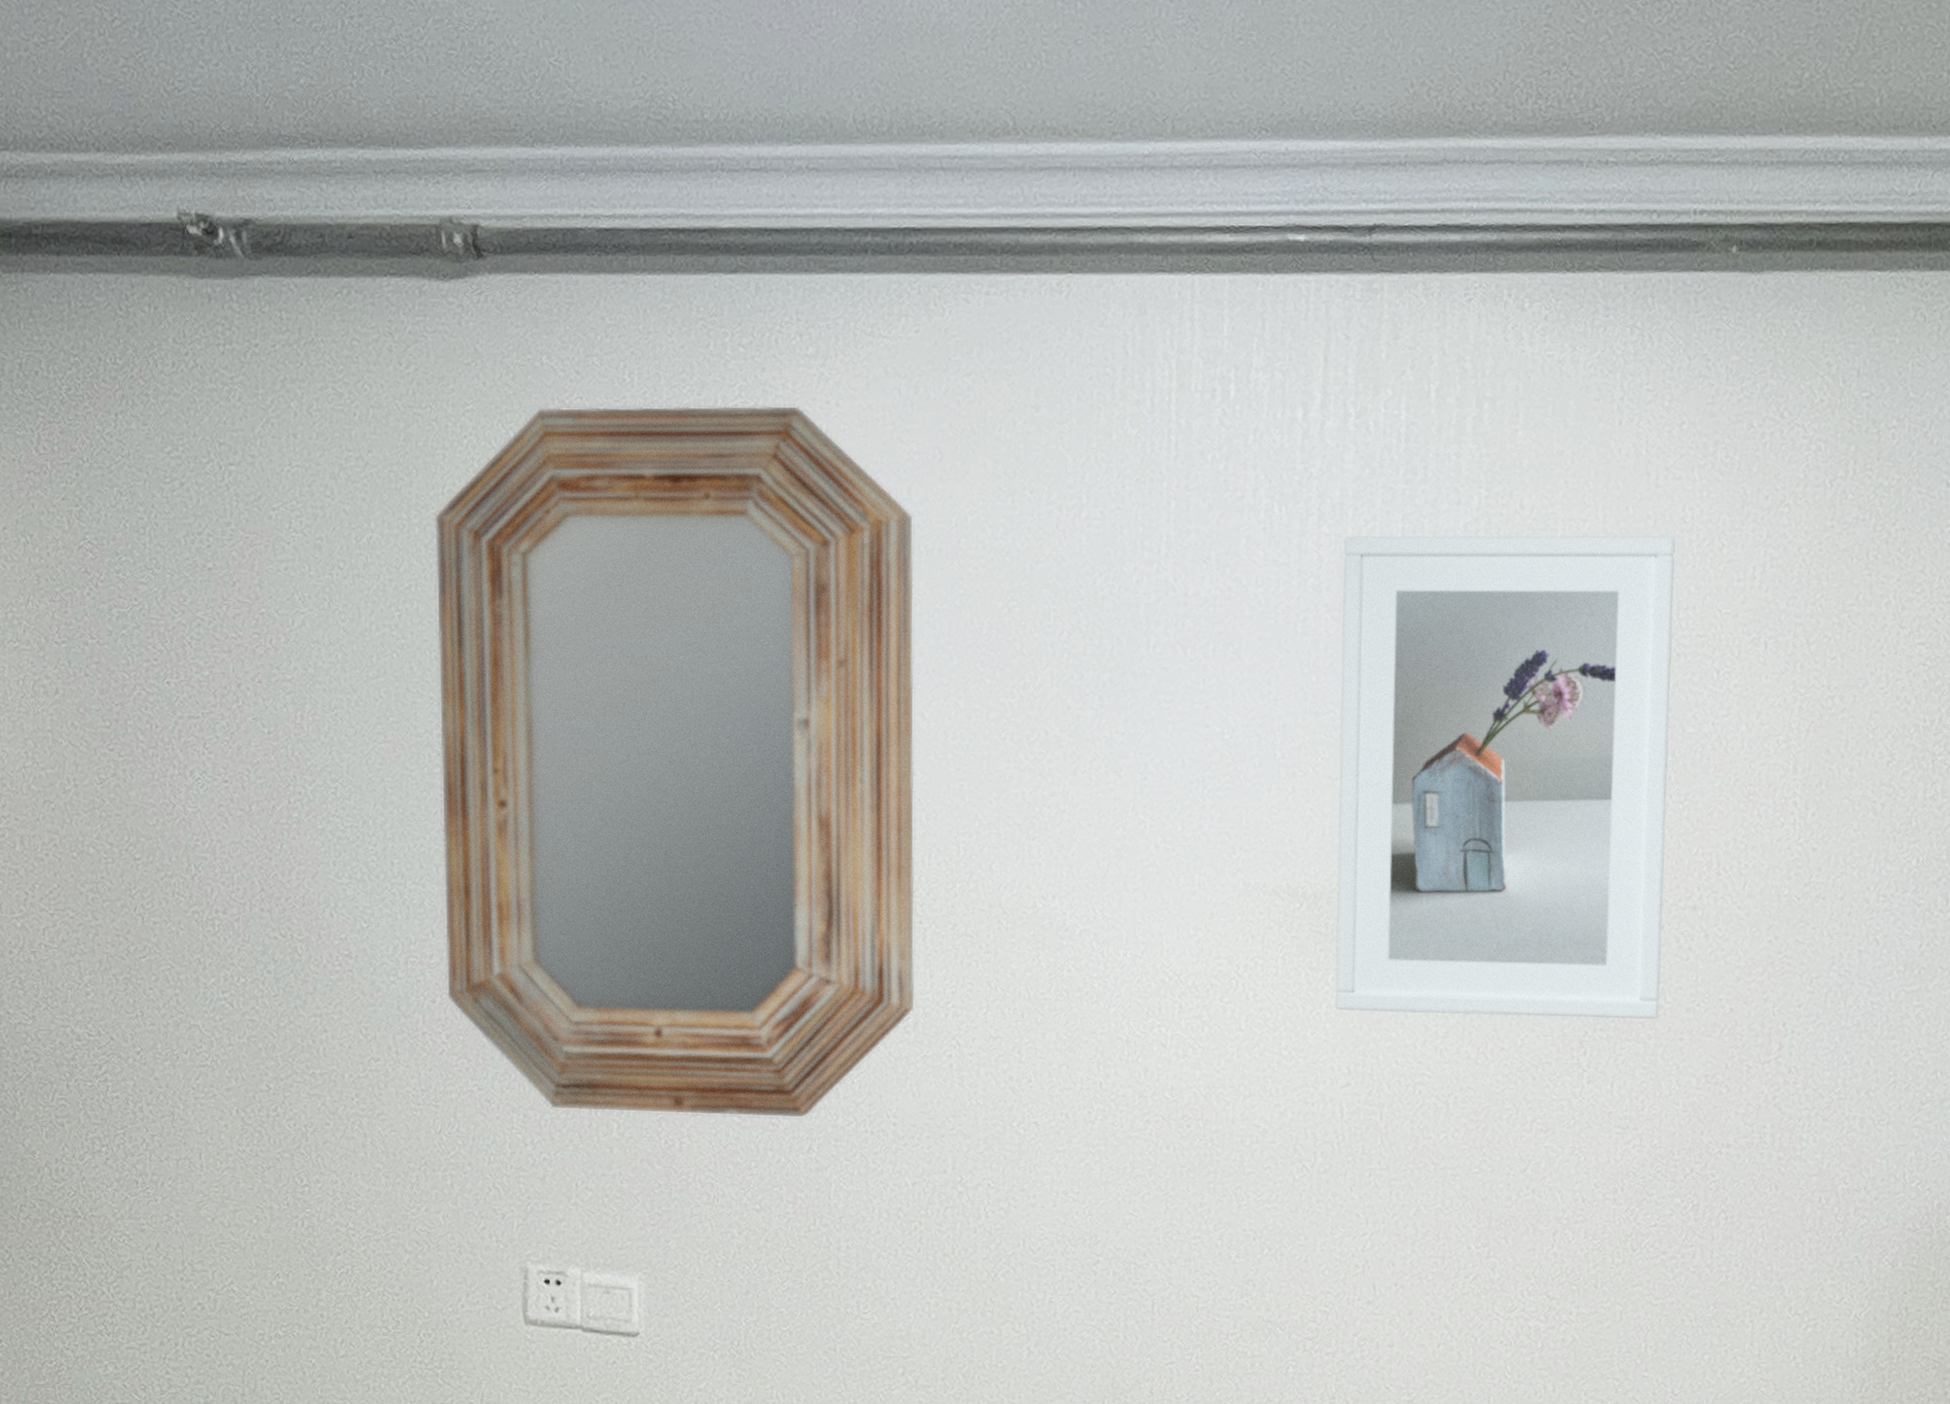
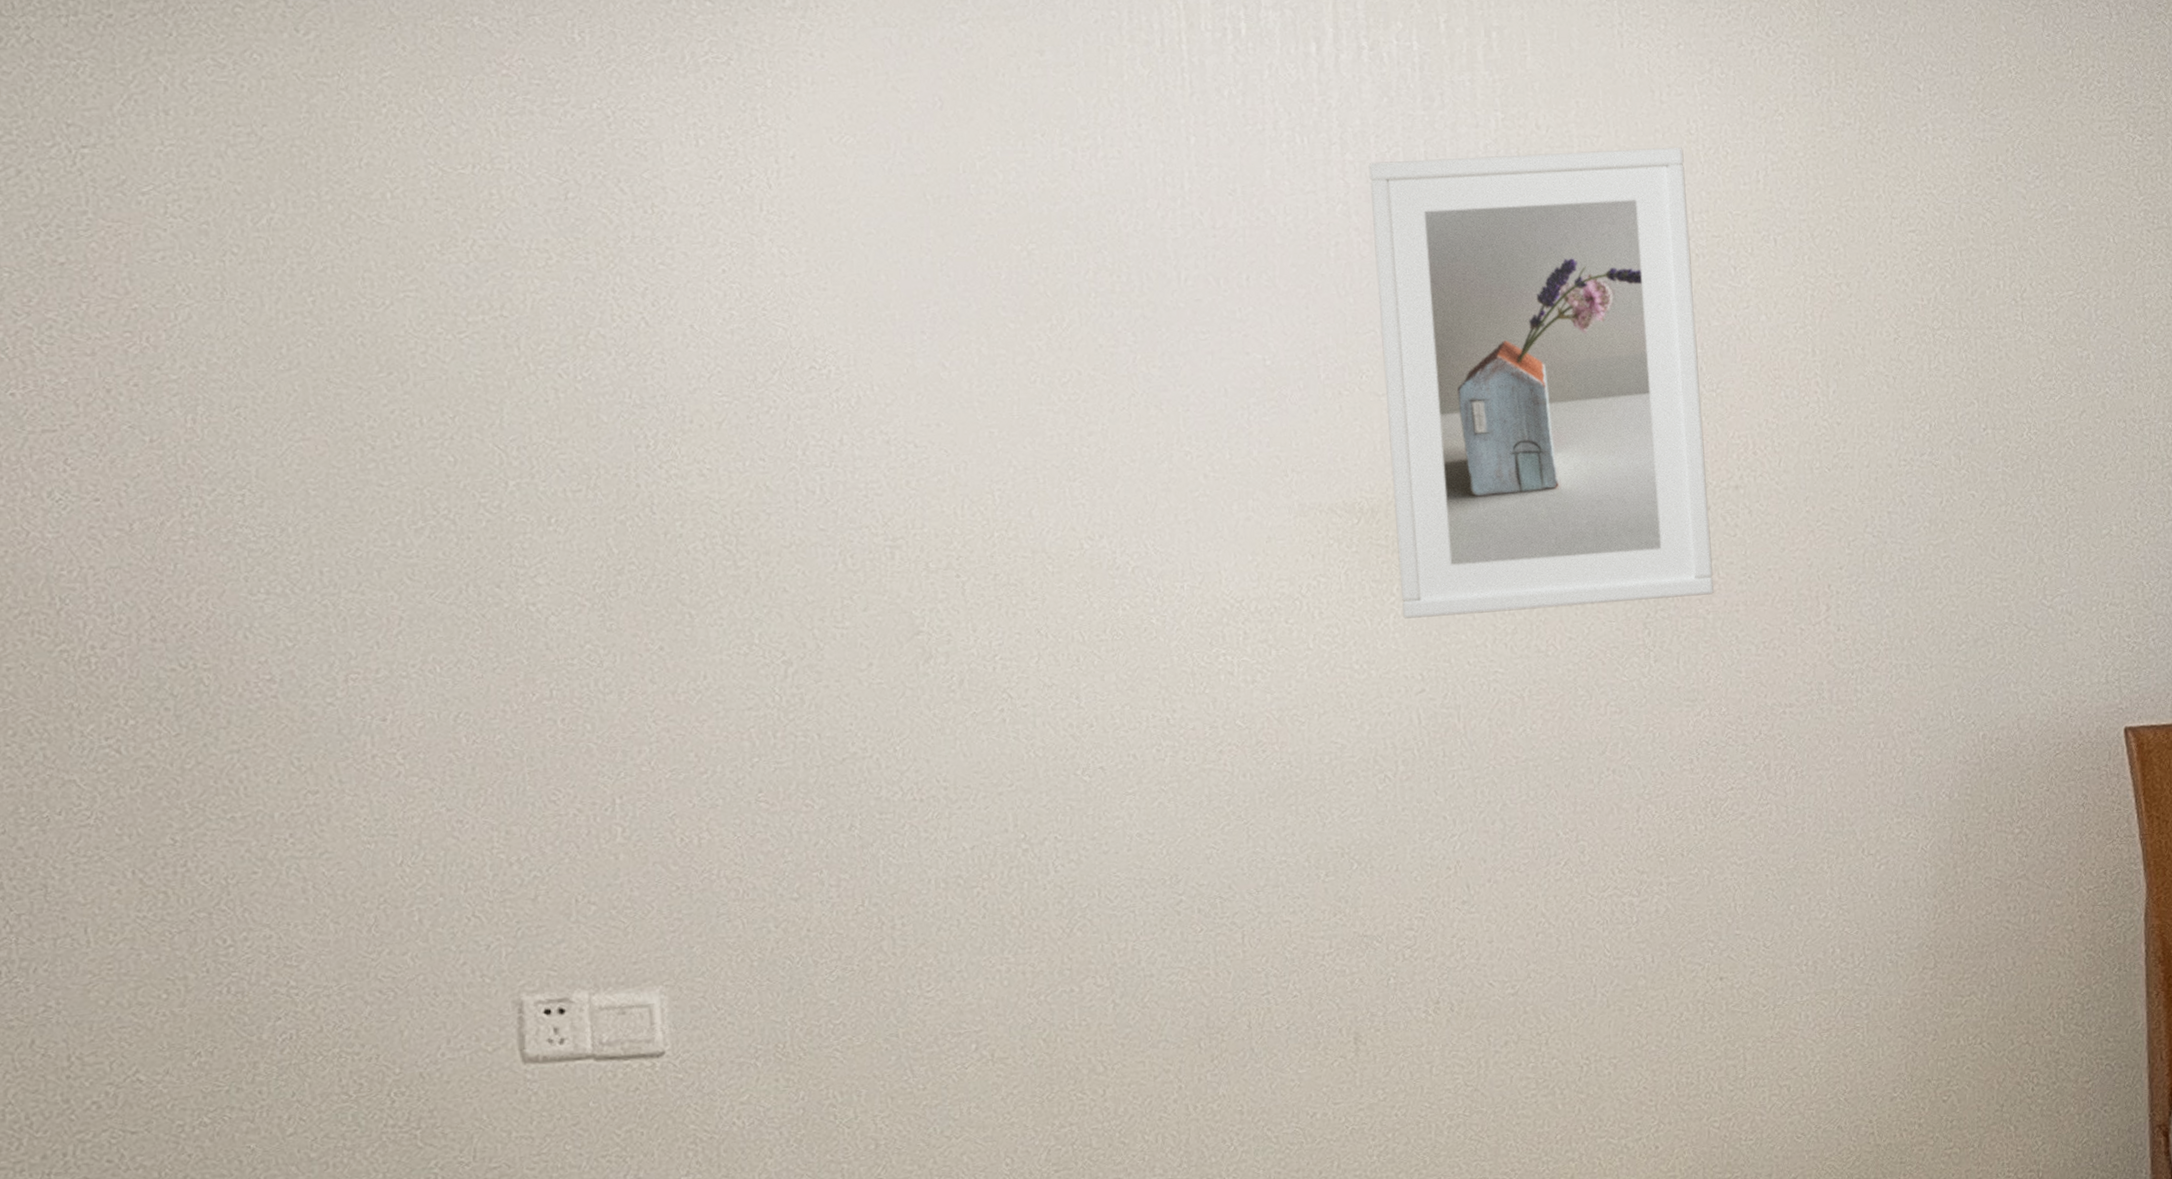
home mirror: present [435,405,915,1117] -> none [351,60,958,821]

